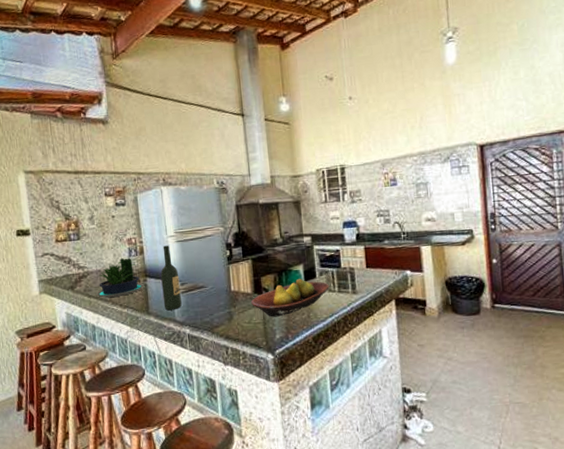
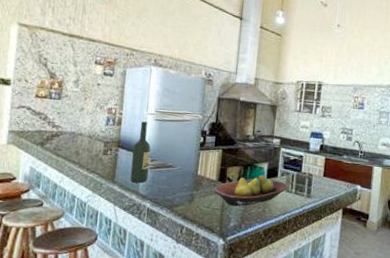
potted plant: present [96,258,145,298] -> none [65,125,116,161]

